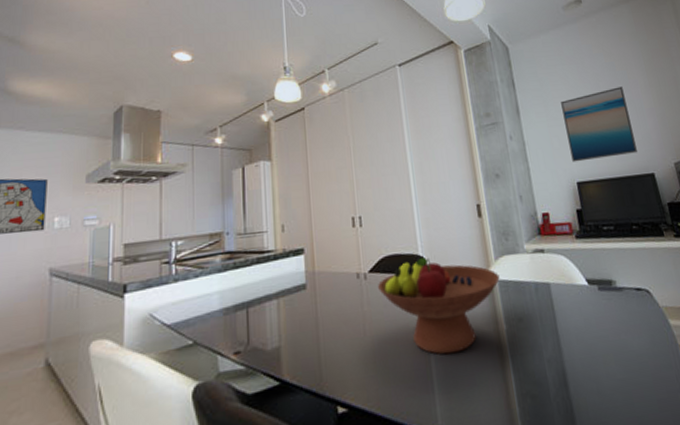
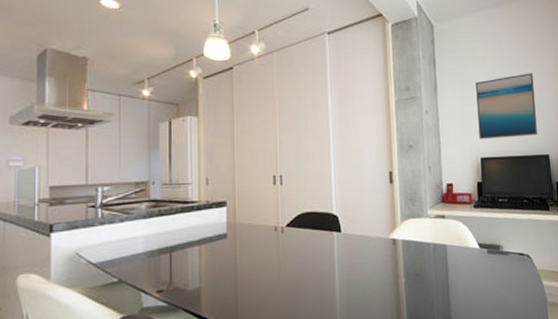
fruit bowl: present [378,258,500,355] -> none [294,216,404,301]

